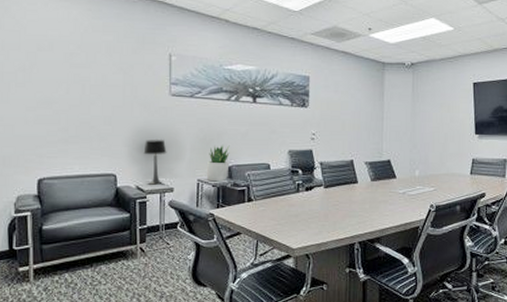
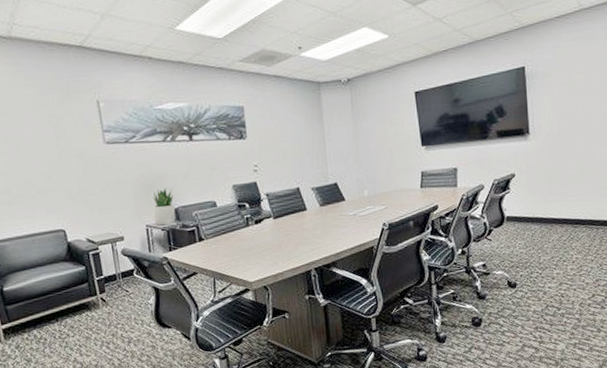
table lamp: present [143,140,167,185] -> none [87,190,113,236]

